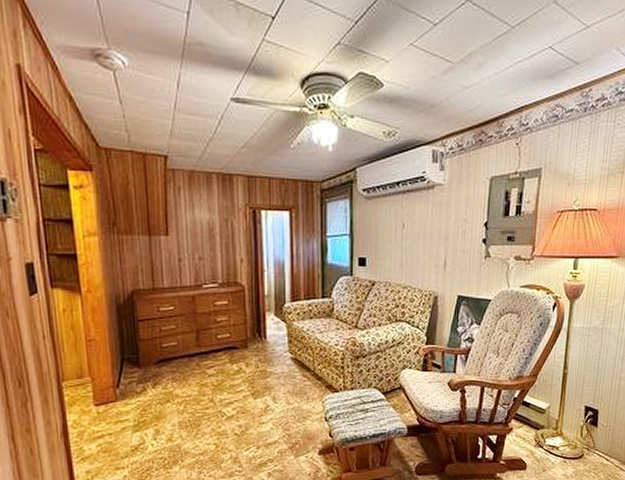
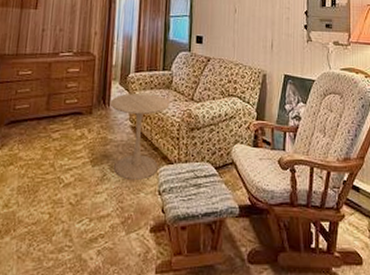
side table: none [266,324,332,409] -> present [110,93,170,180]

